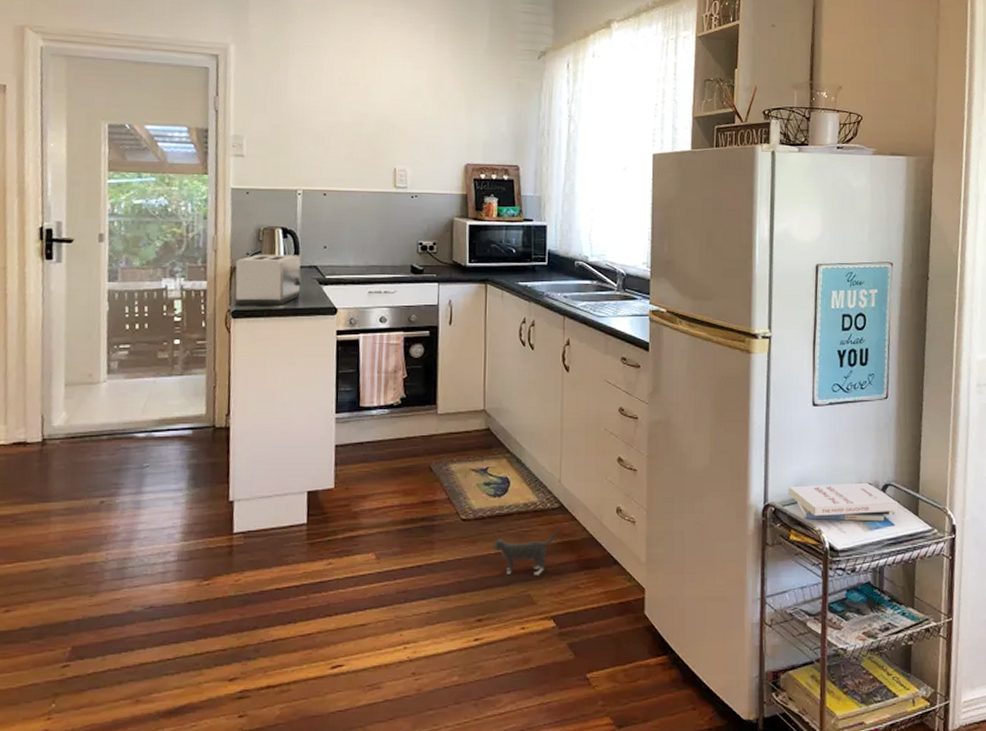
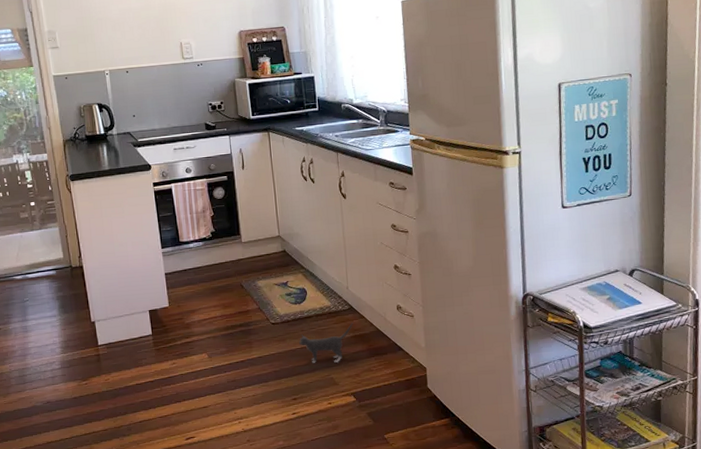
toaster: present [235,254,301,306] -> none [66,124,120,171]
books: present [788,482,899,522] -> none [544,269,645,304]

